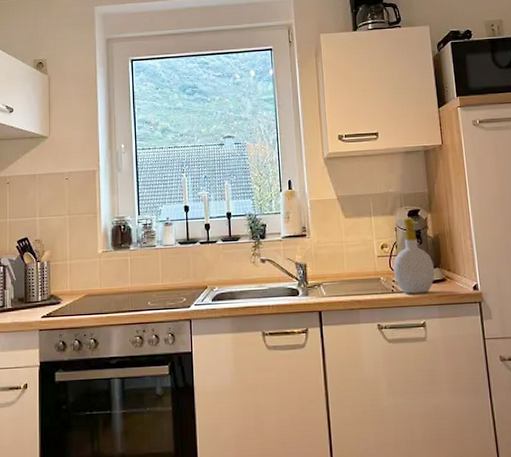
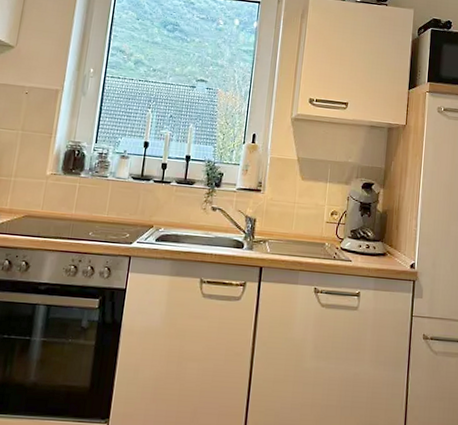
soap bottle: present [393,218,435,294] -> none [338,189,378,264]

